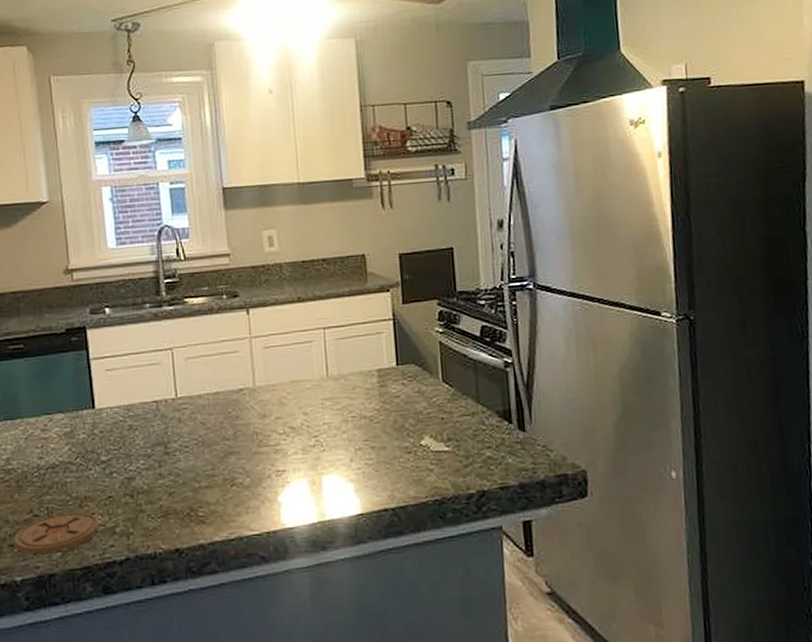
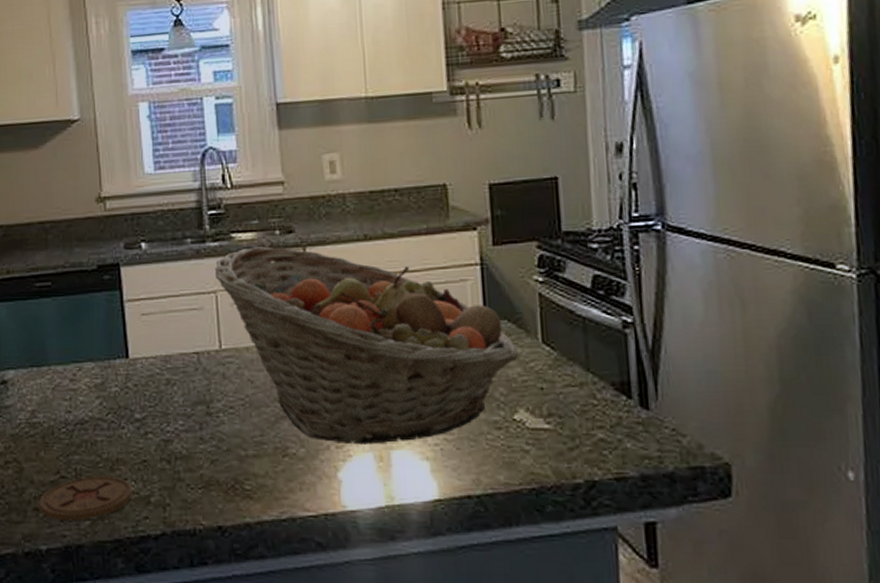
fruit basket: none [170,309,423,473] -> present [214,246,518,445]

